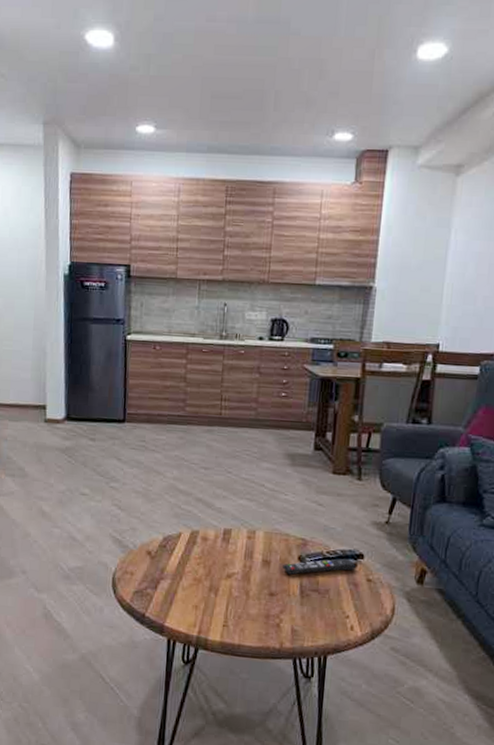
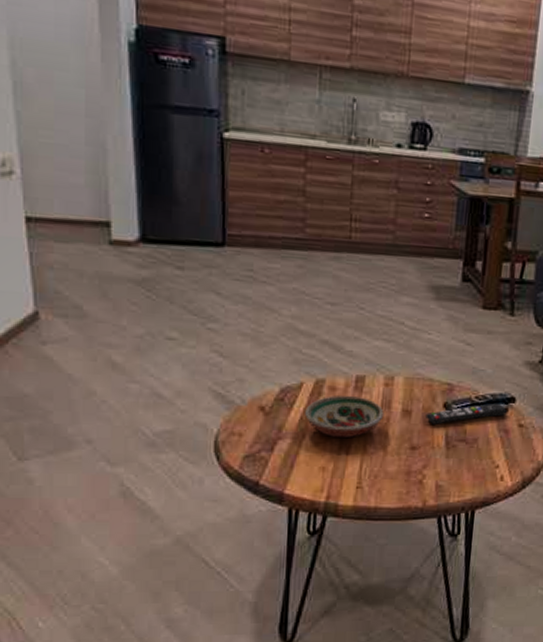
decorative bowl: none [182,545,247,582] -> present [305,396,384,437]

